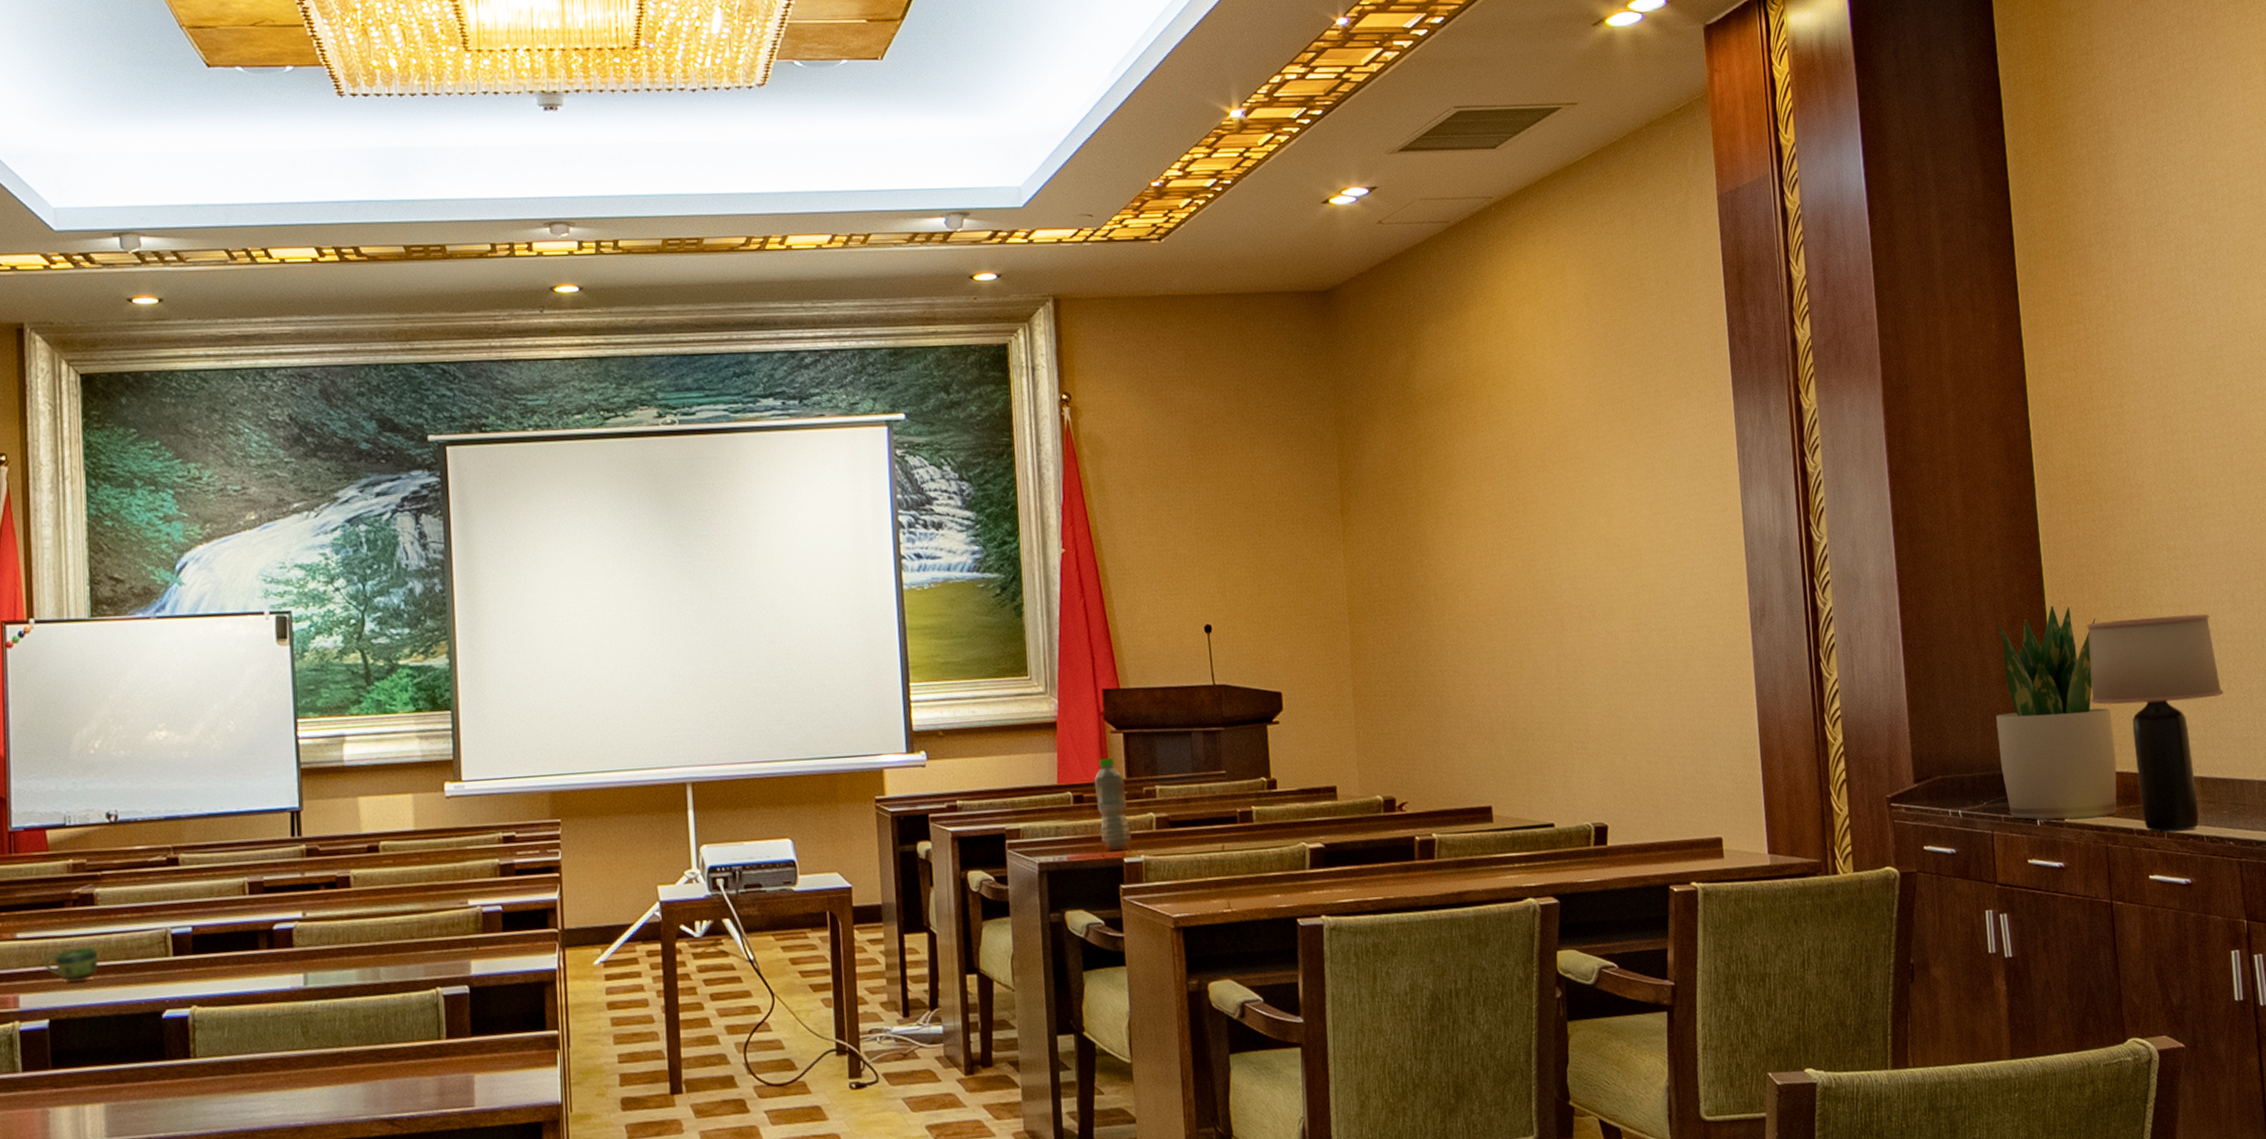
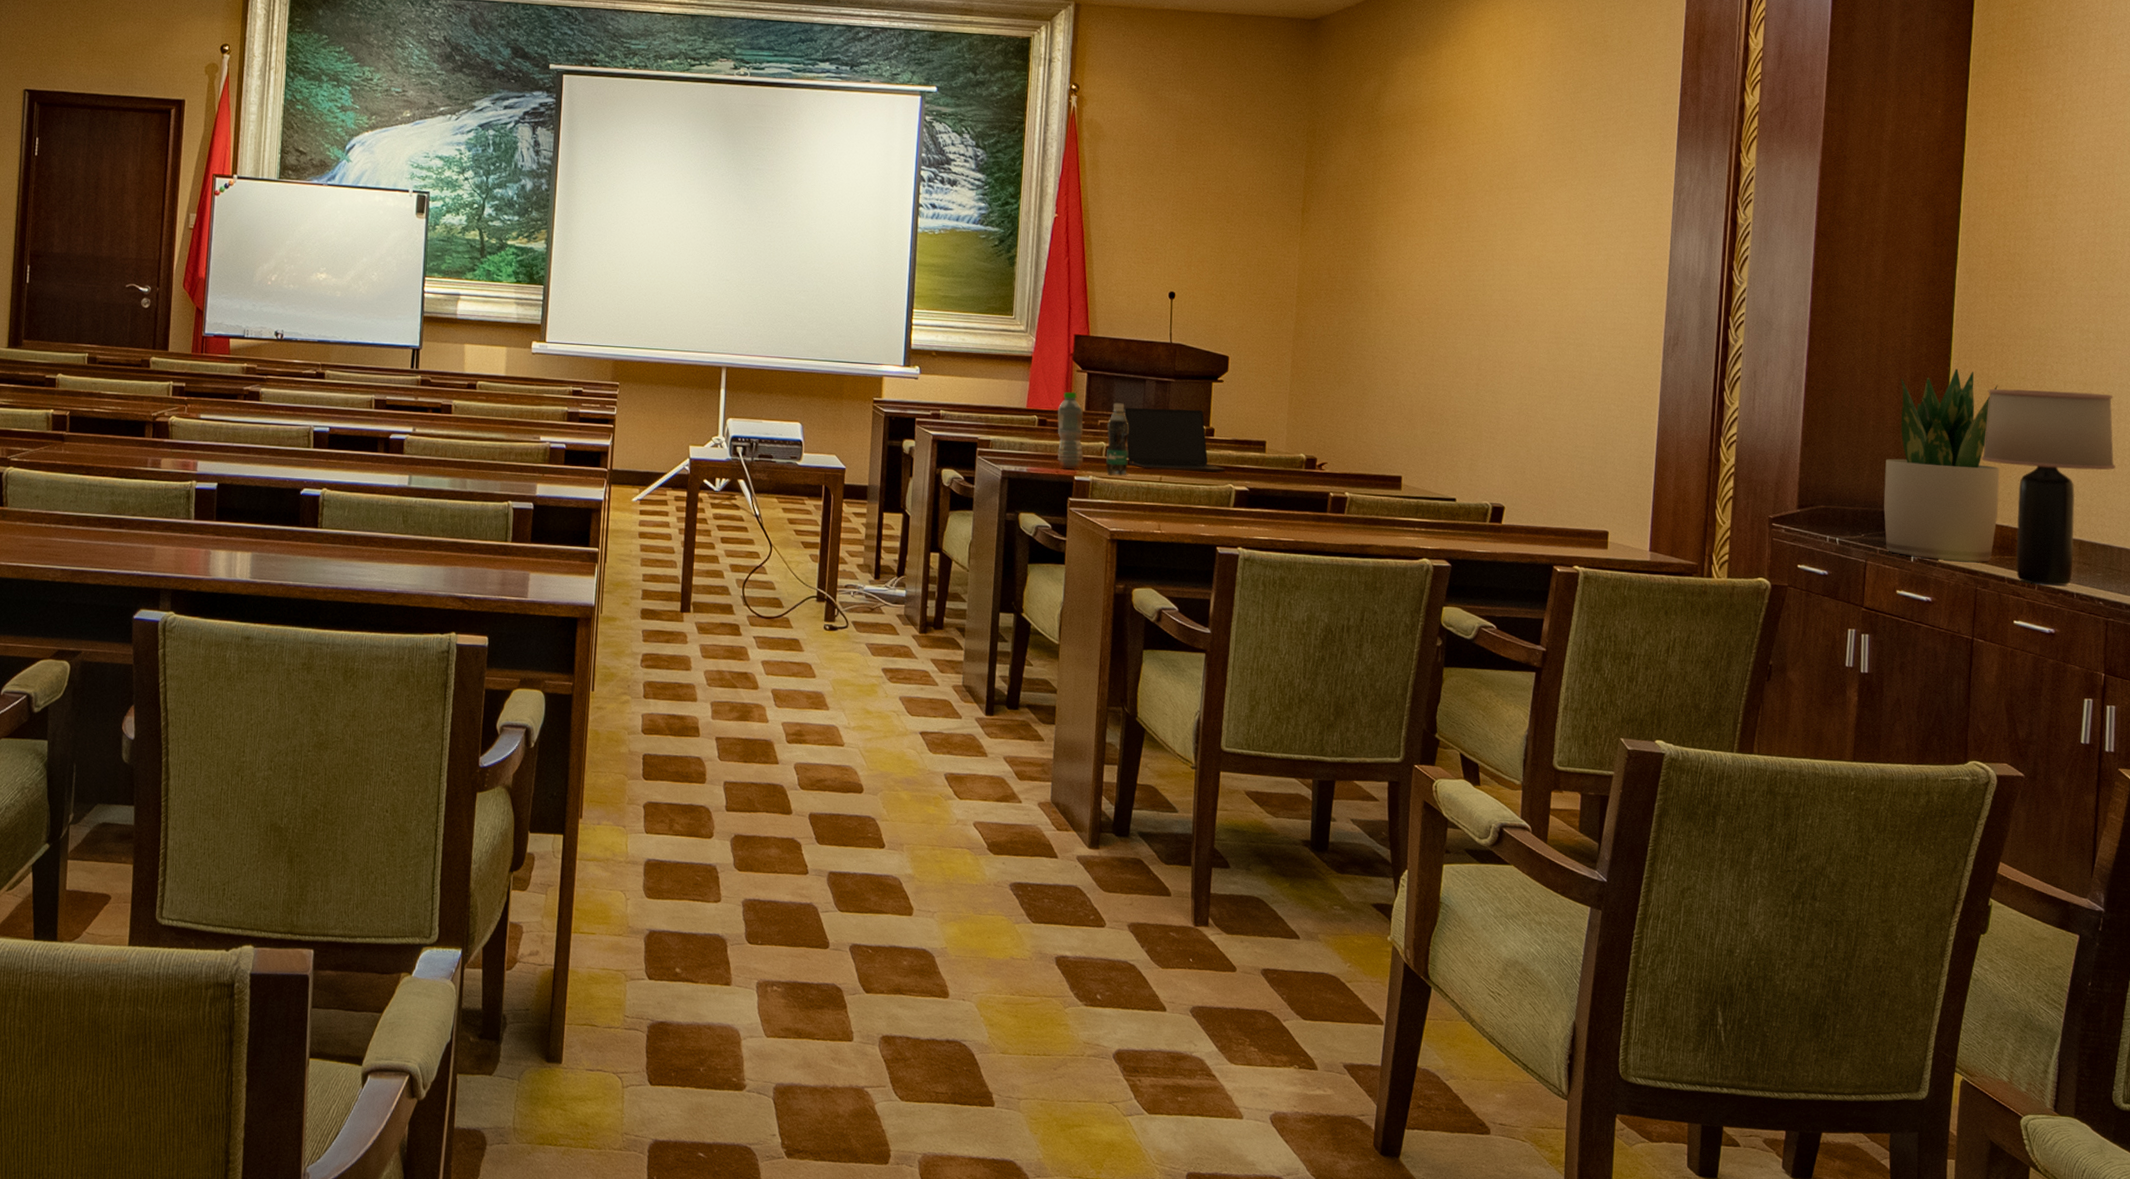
cup: present [44,947,99,983] -> none [218,431,258,458]
bottle: none [1154,763,1184,852] -> present [1106,403,1129,477]
laptop: none [1171,759,1295,839] -> present [1124,408,1225,472]

